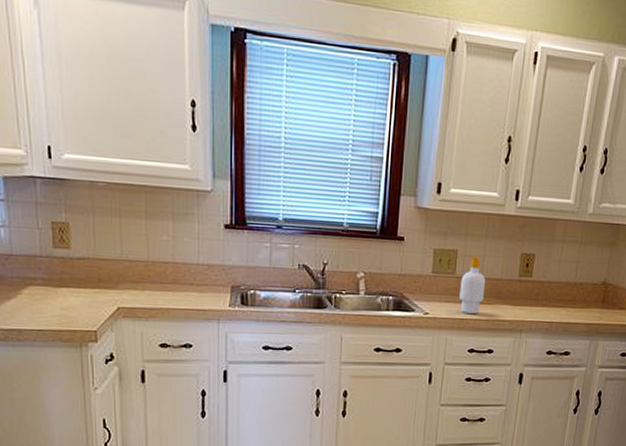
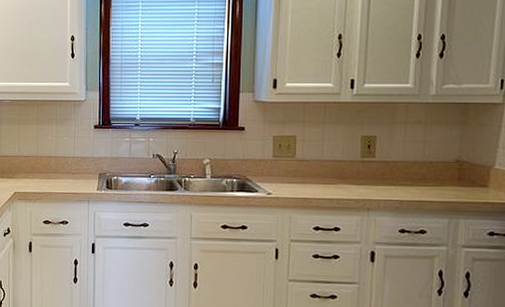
soap bottle: present [459,255,486,315] -> none [301,140,327,194]

